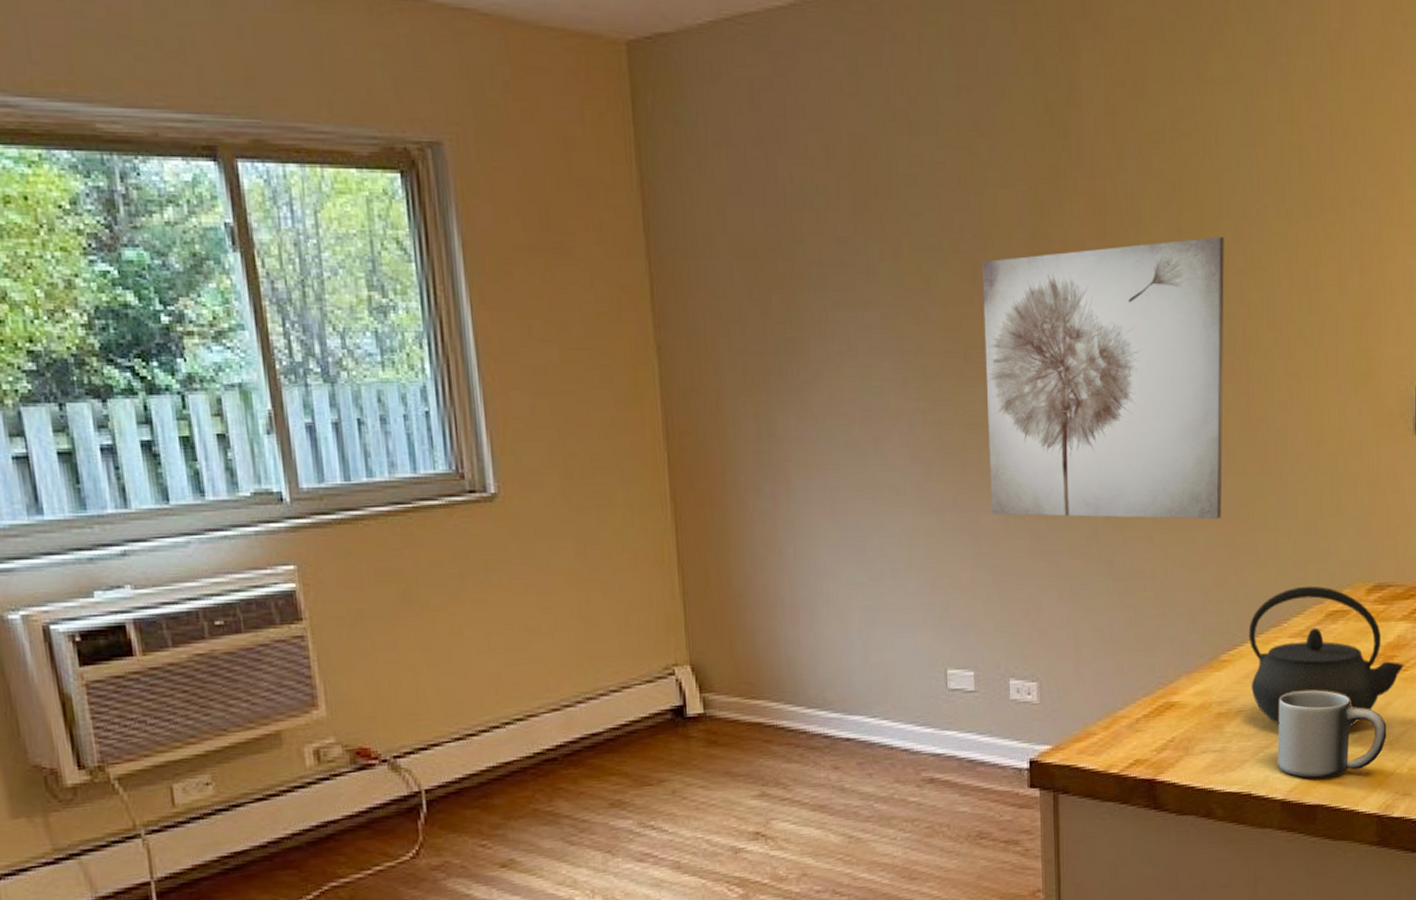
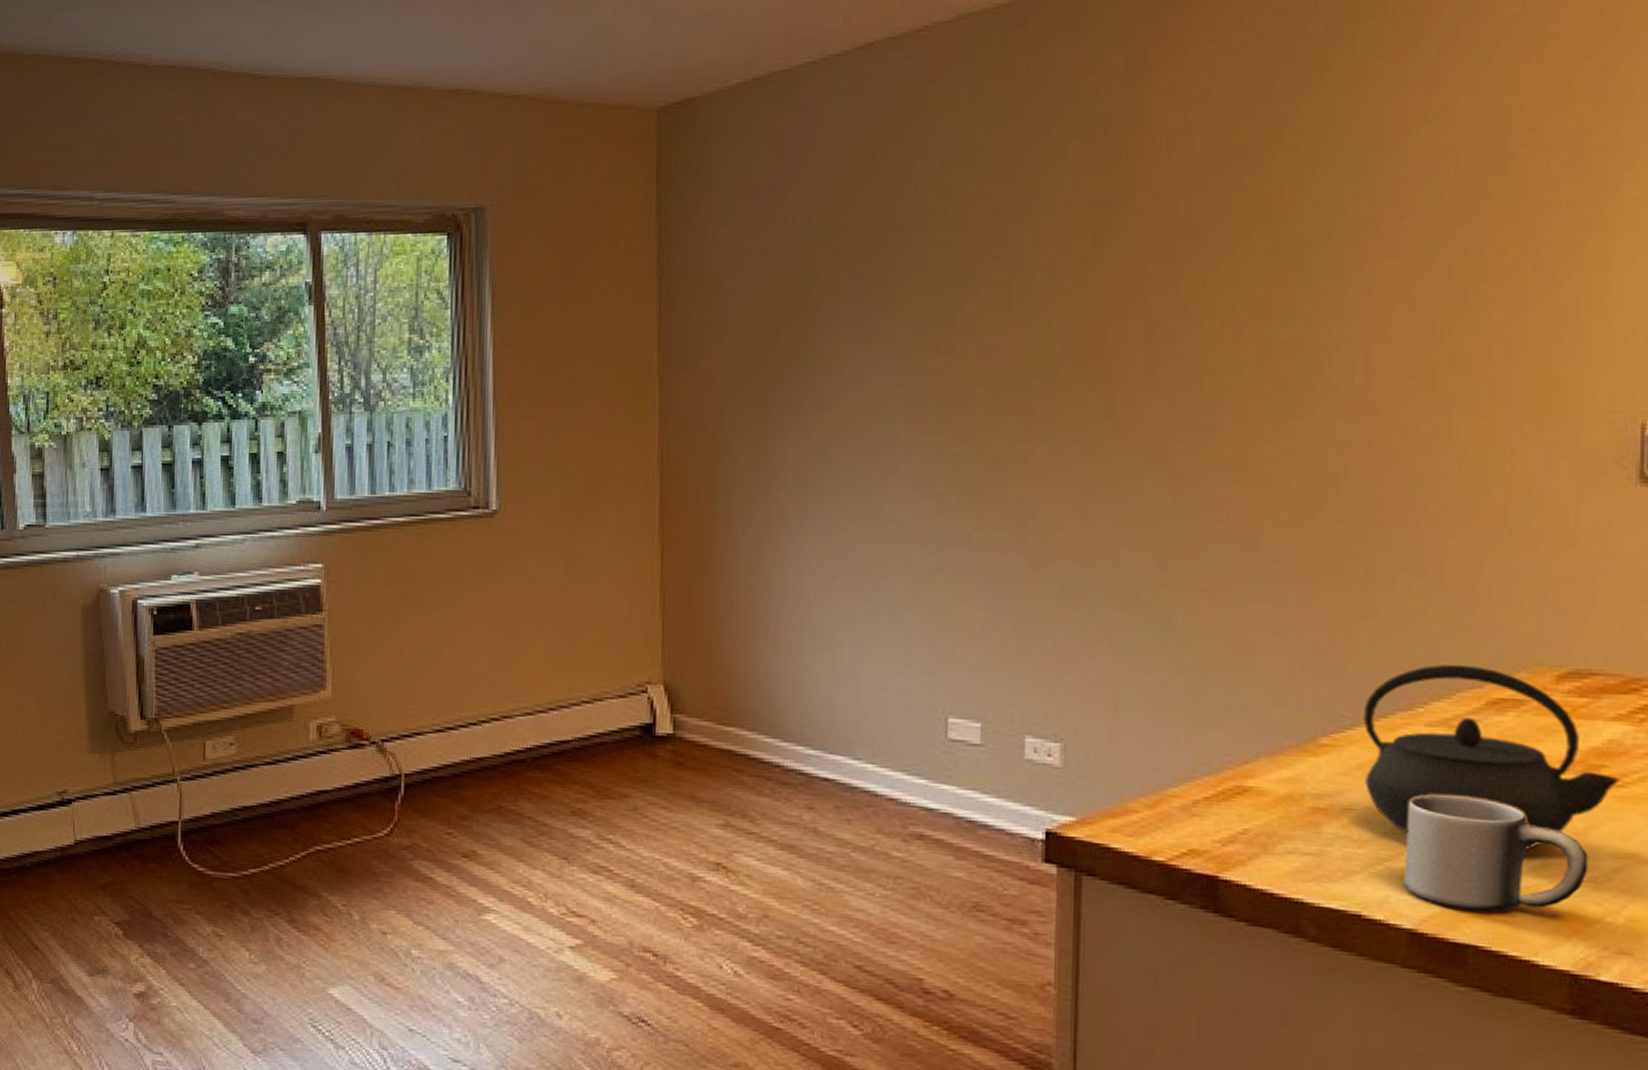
wall art: present [982,236,1224,520] -> none [1013,253,1340,576]

